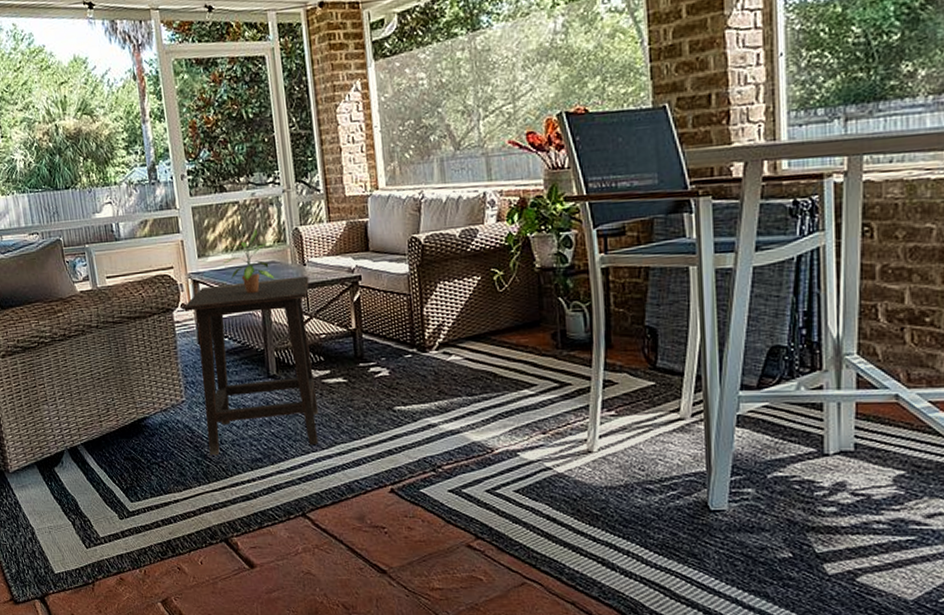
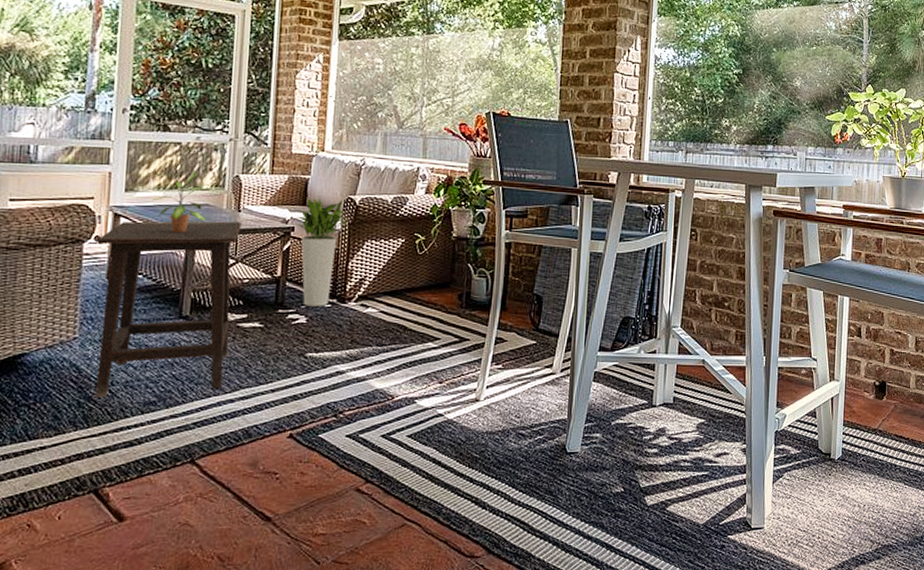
planter: none [360,240,416,358] -> present [295,198,348,306]

